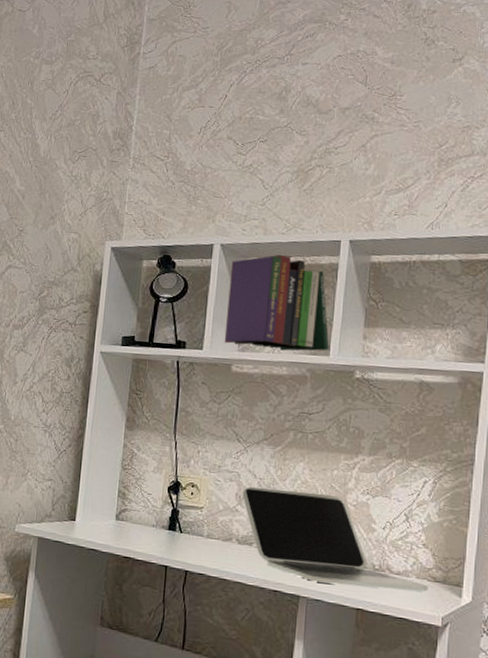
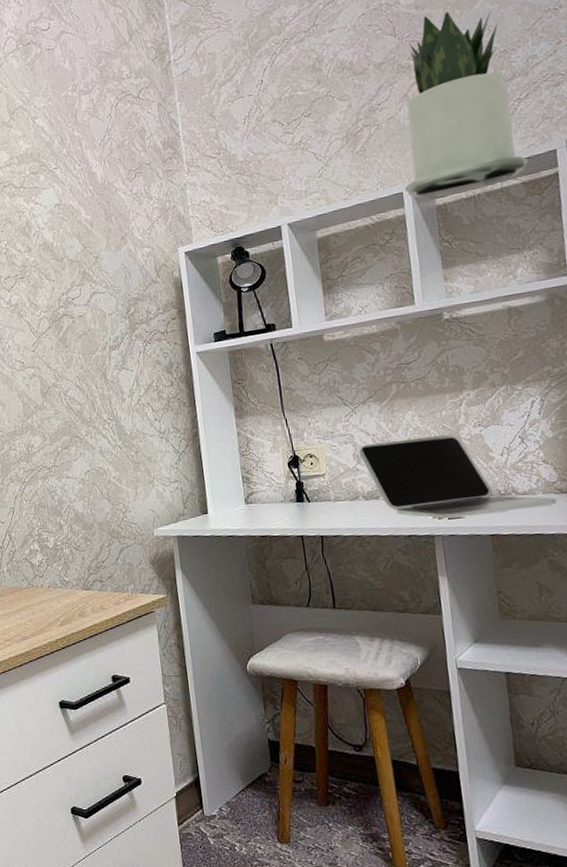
books: present [224,254,329,351] -> none [301,219,413,317]
planter: none [344,74,469,257] -> present [405,10,528,198]

